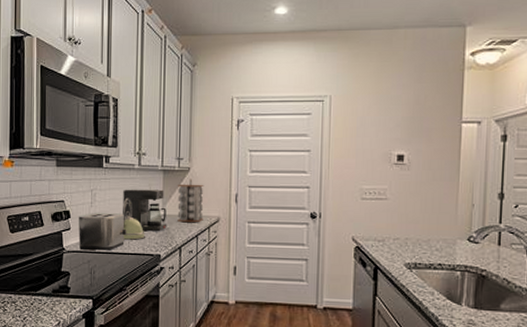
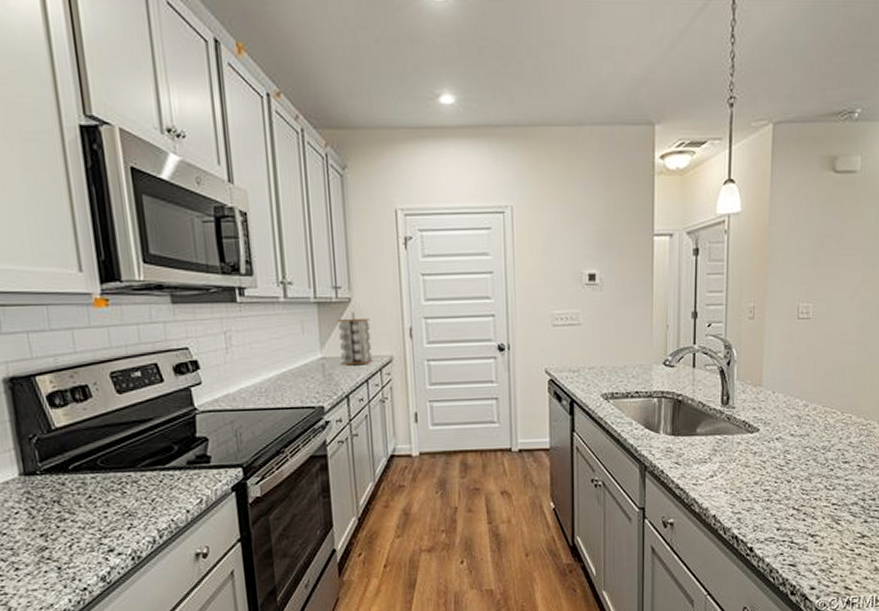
toaster: present [78,213,127,251] -> none [211,359,279,409]
coffee maker: present [123,189,167,232] -> none [267,327,329,380]
kettle: present [123,198,145,240] -> none [269,339,302,391]

